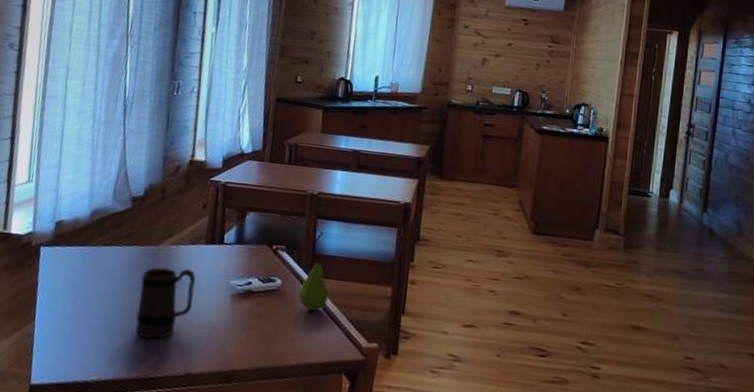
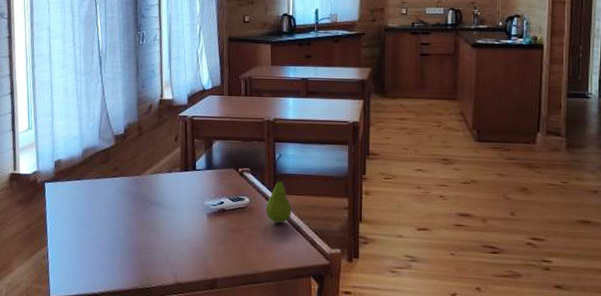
mug: present [135,267,196,339] -> none [129,193,176,255]

